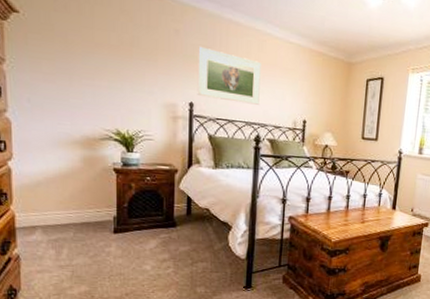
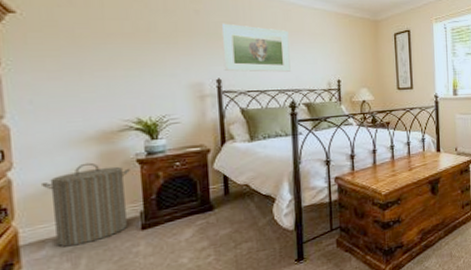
laundry hamper: none [35,164,107,237] -> present [42,162,130,247]

